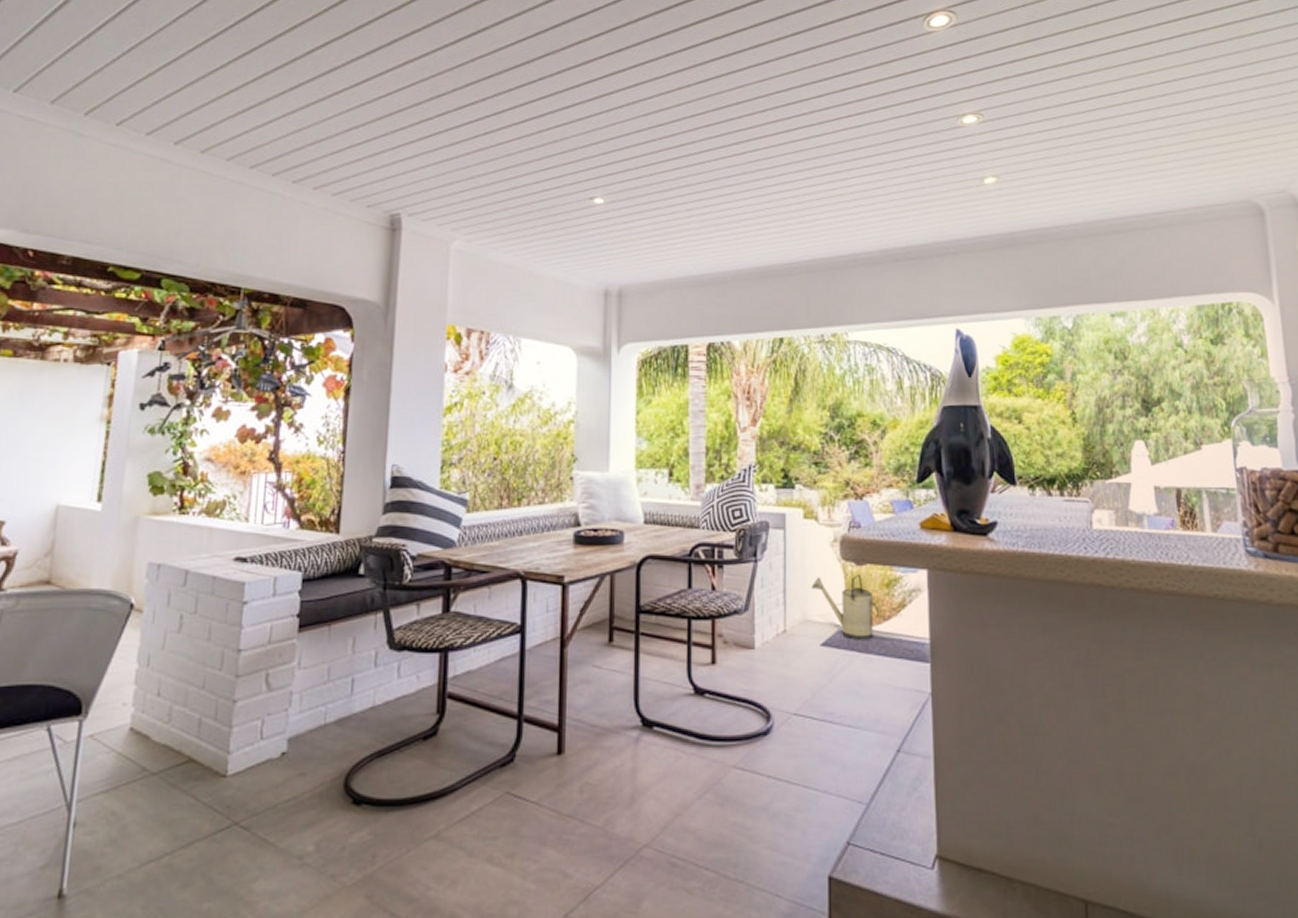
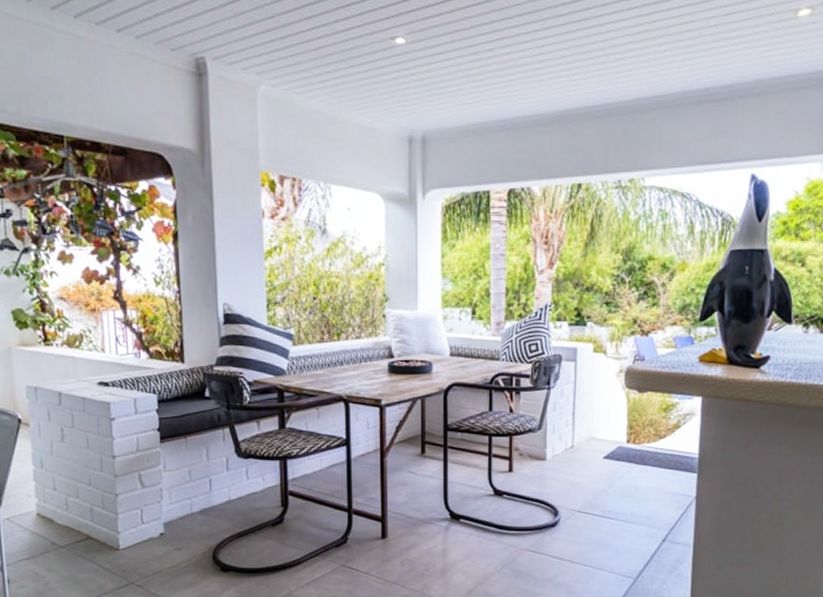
watering can: present [812,574,878,640] -> none [598,400,656,454]

